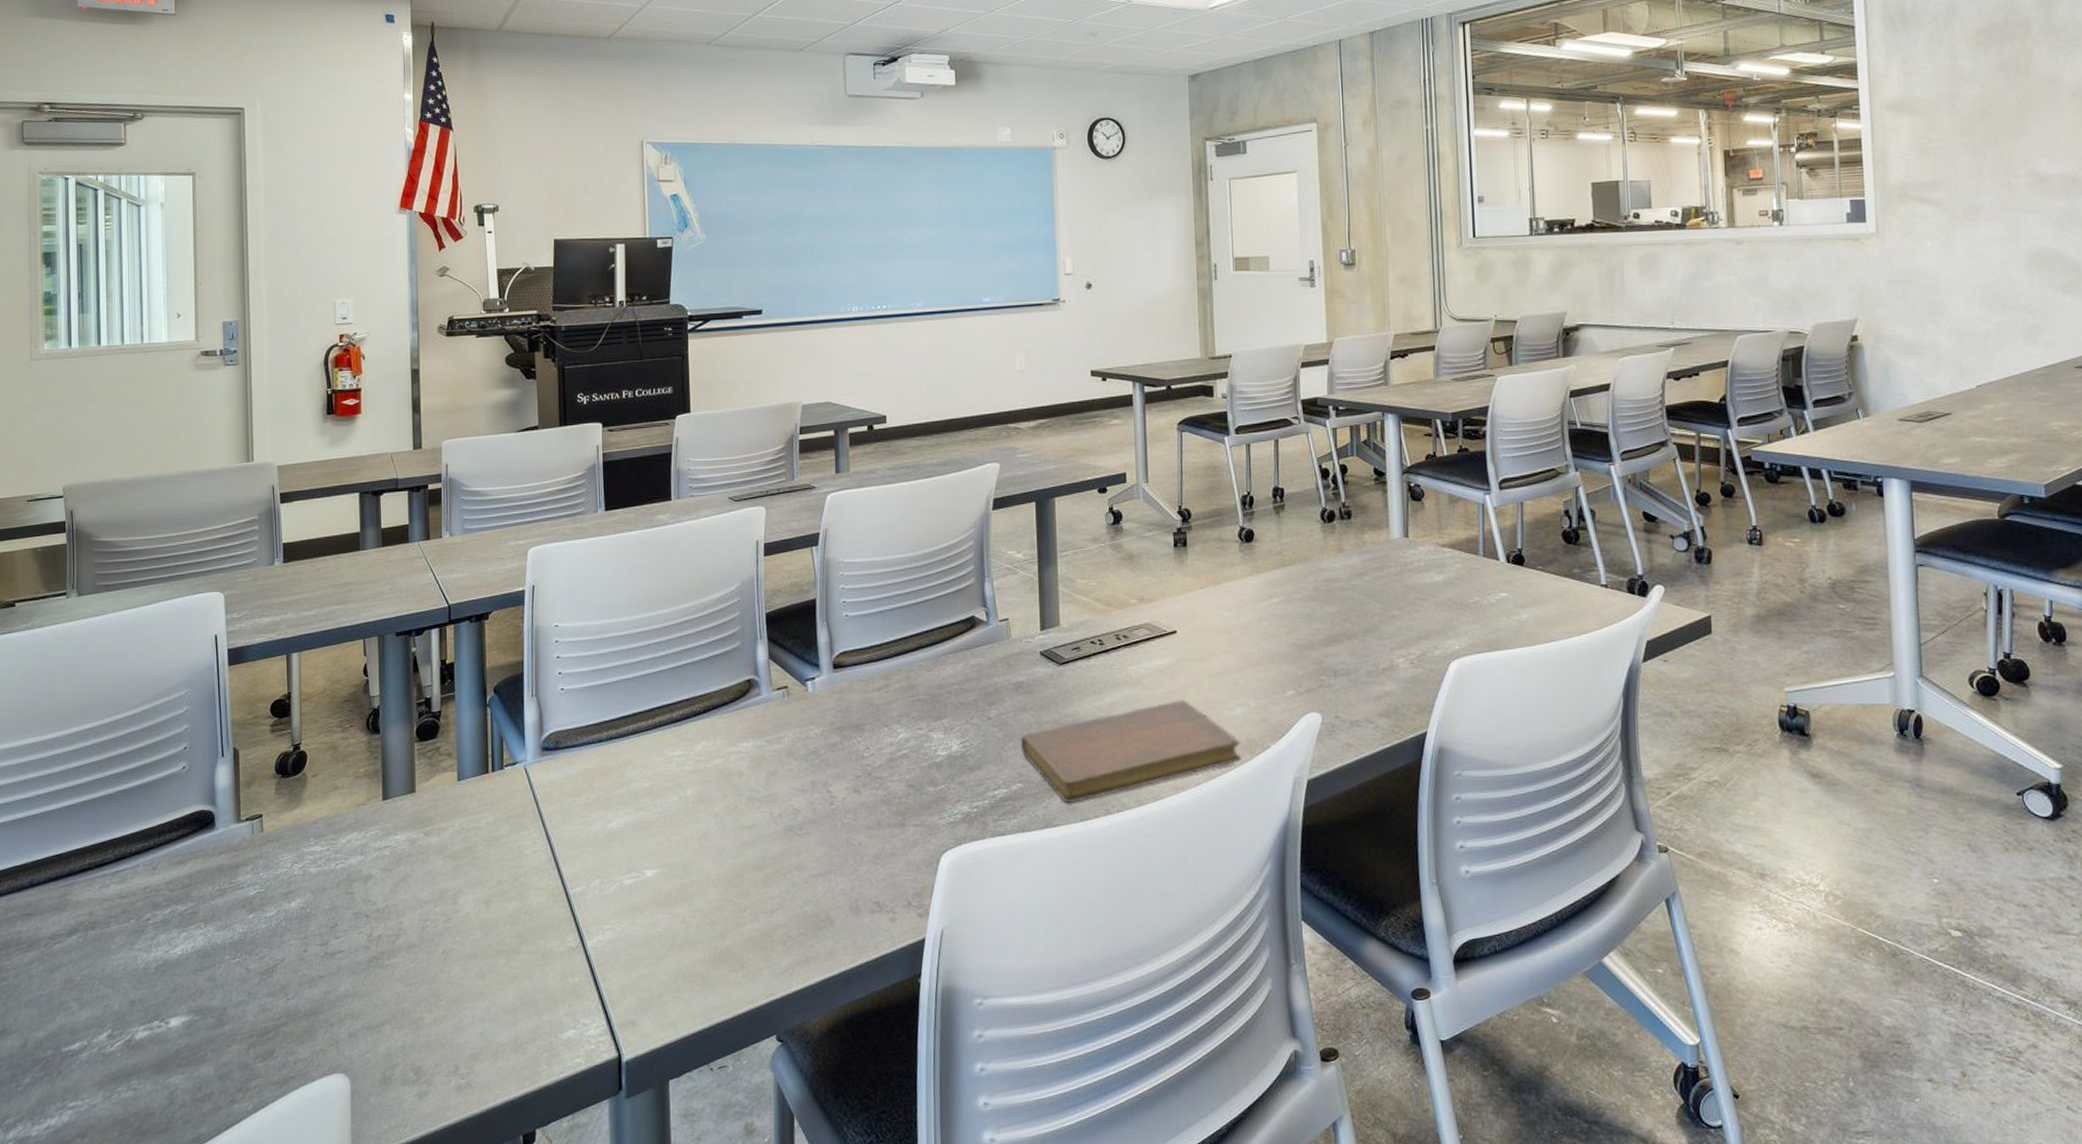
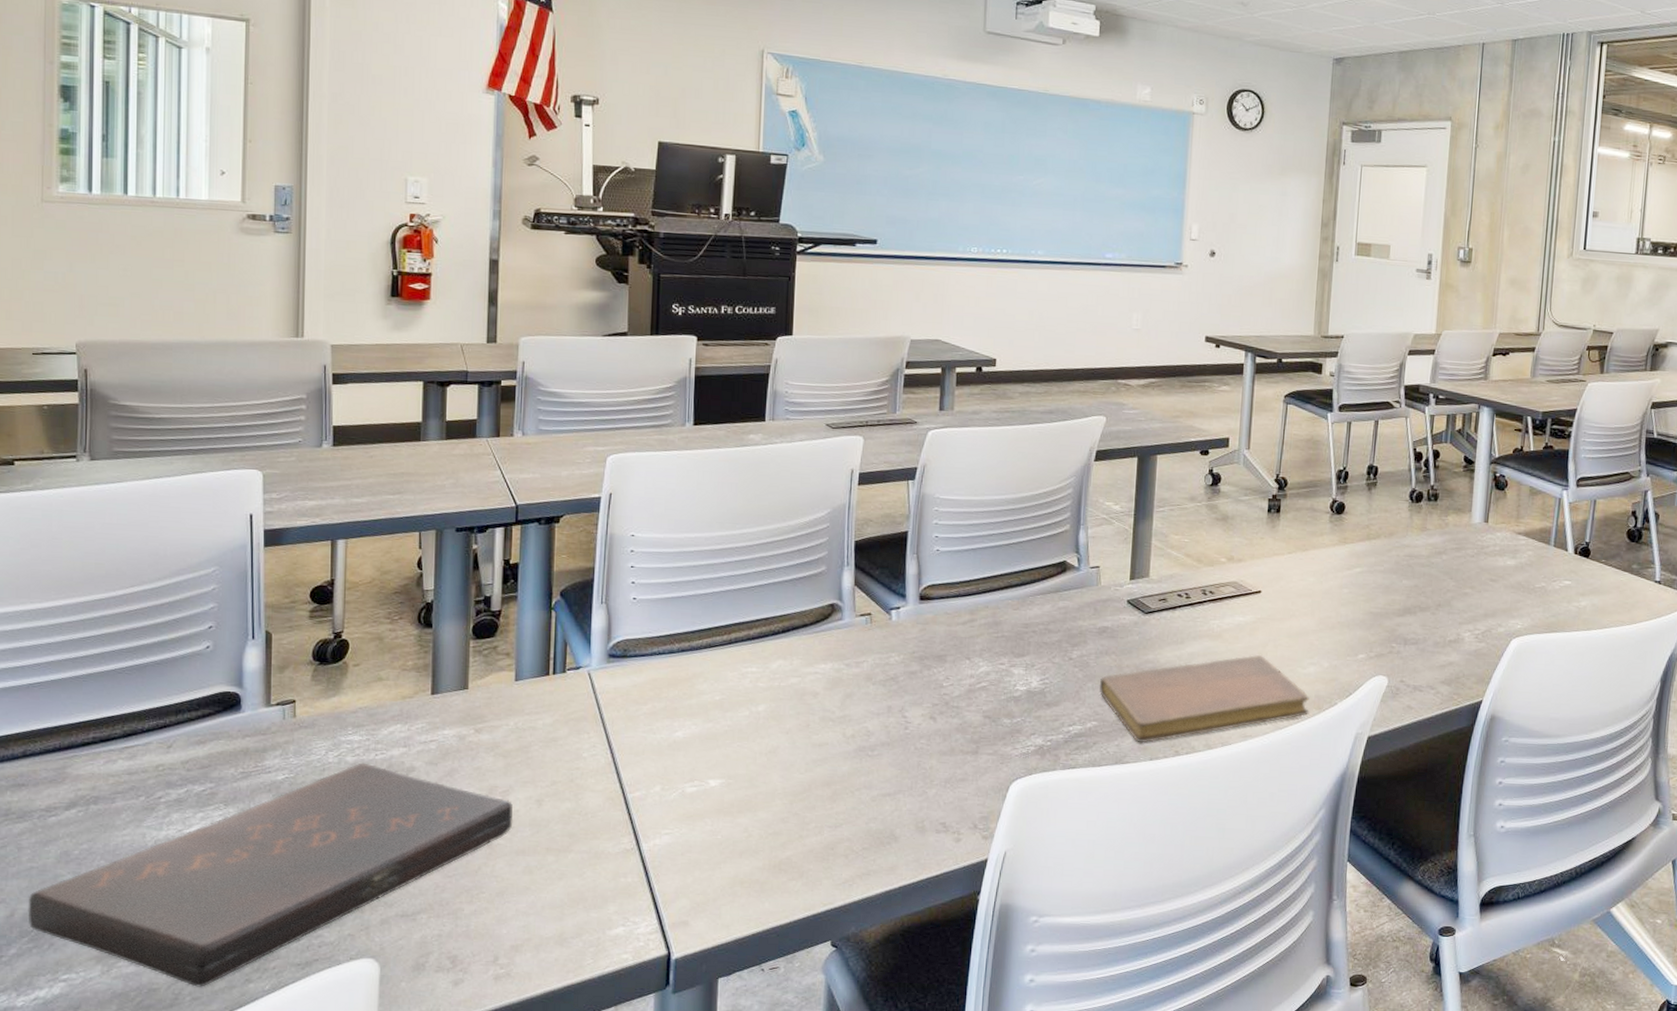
book: none [38,873,465,1110] -> present [28,762,514,987]

